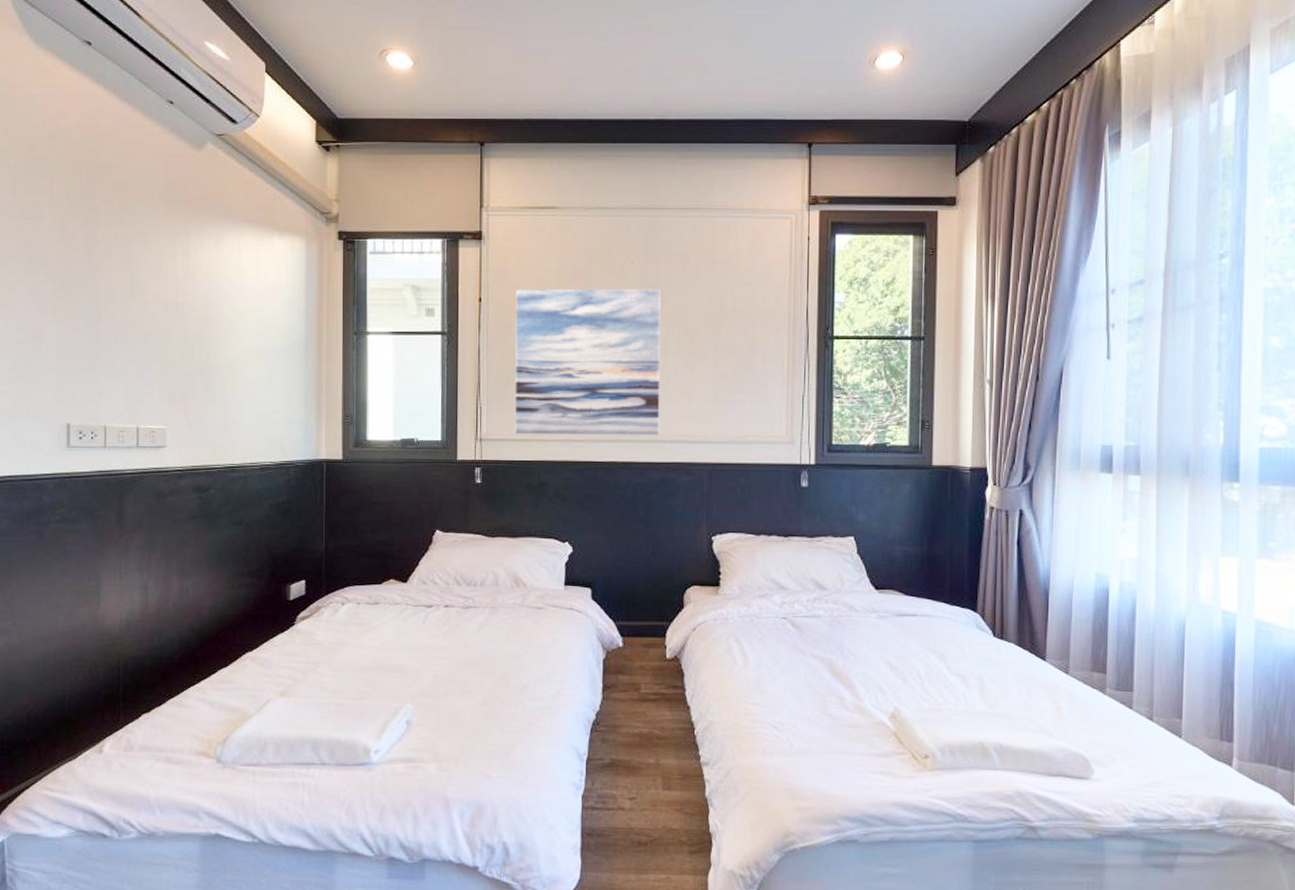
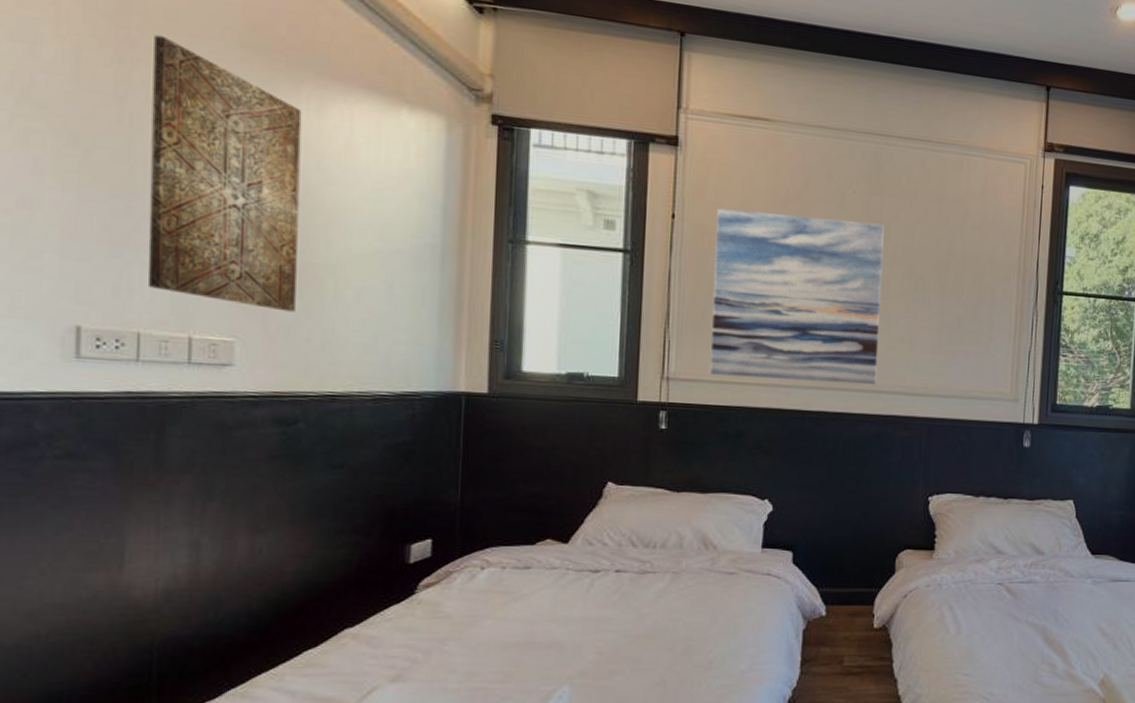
wall art: none [110,202,206,403] -> present [147,34,302,312]

